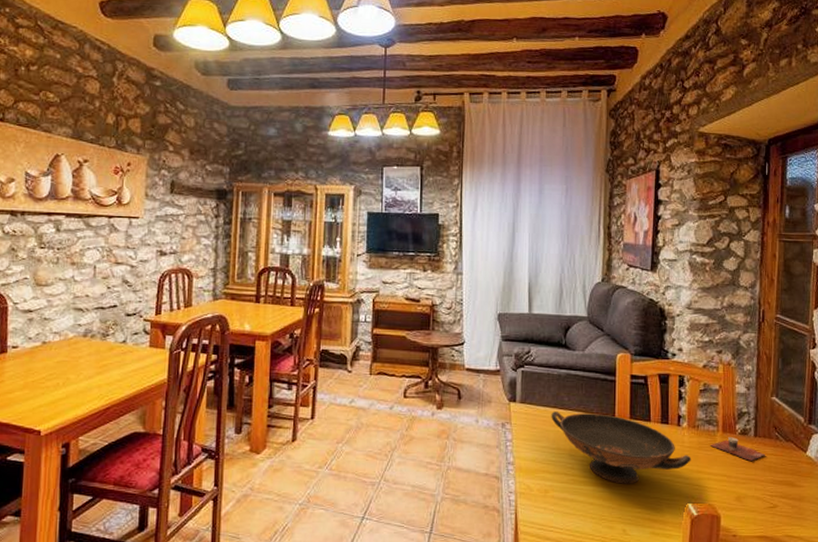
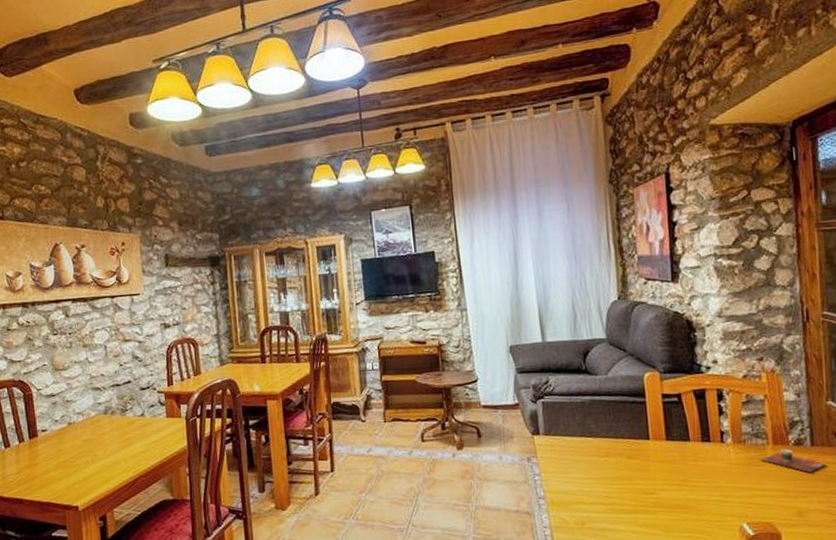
decorative bowl: present [551,411,691,484] -> none [579,438,741,509]

